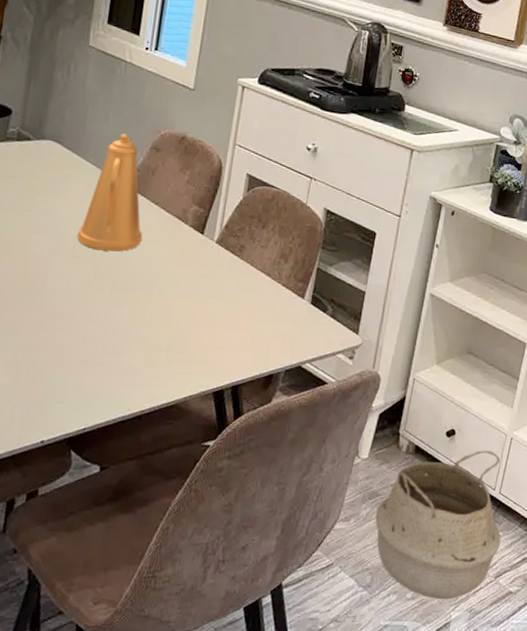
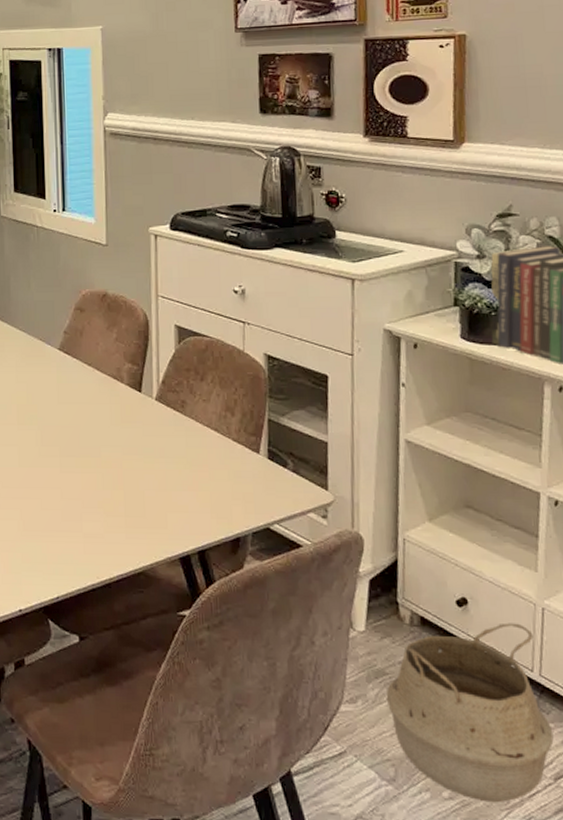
coffee pot: present [76,133,143,252] -> none [19,298,82,416]

